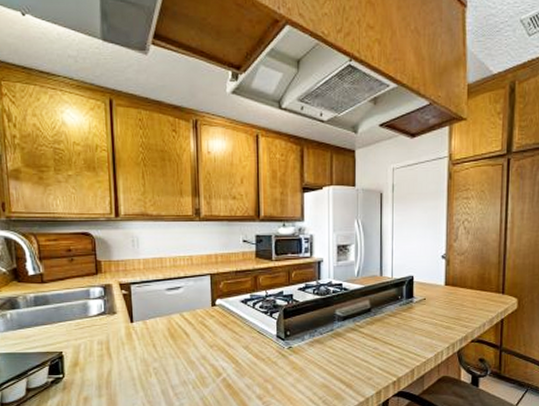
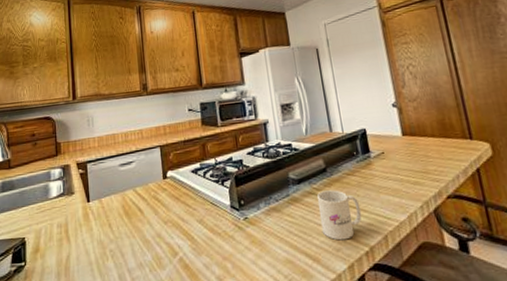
mug: none [358,328,396,371] -> present [316,190,362,241]

